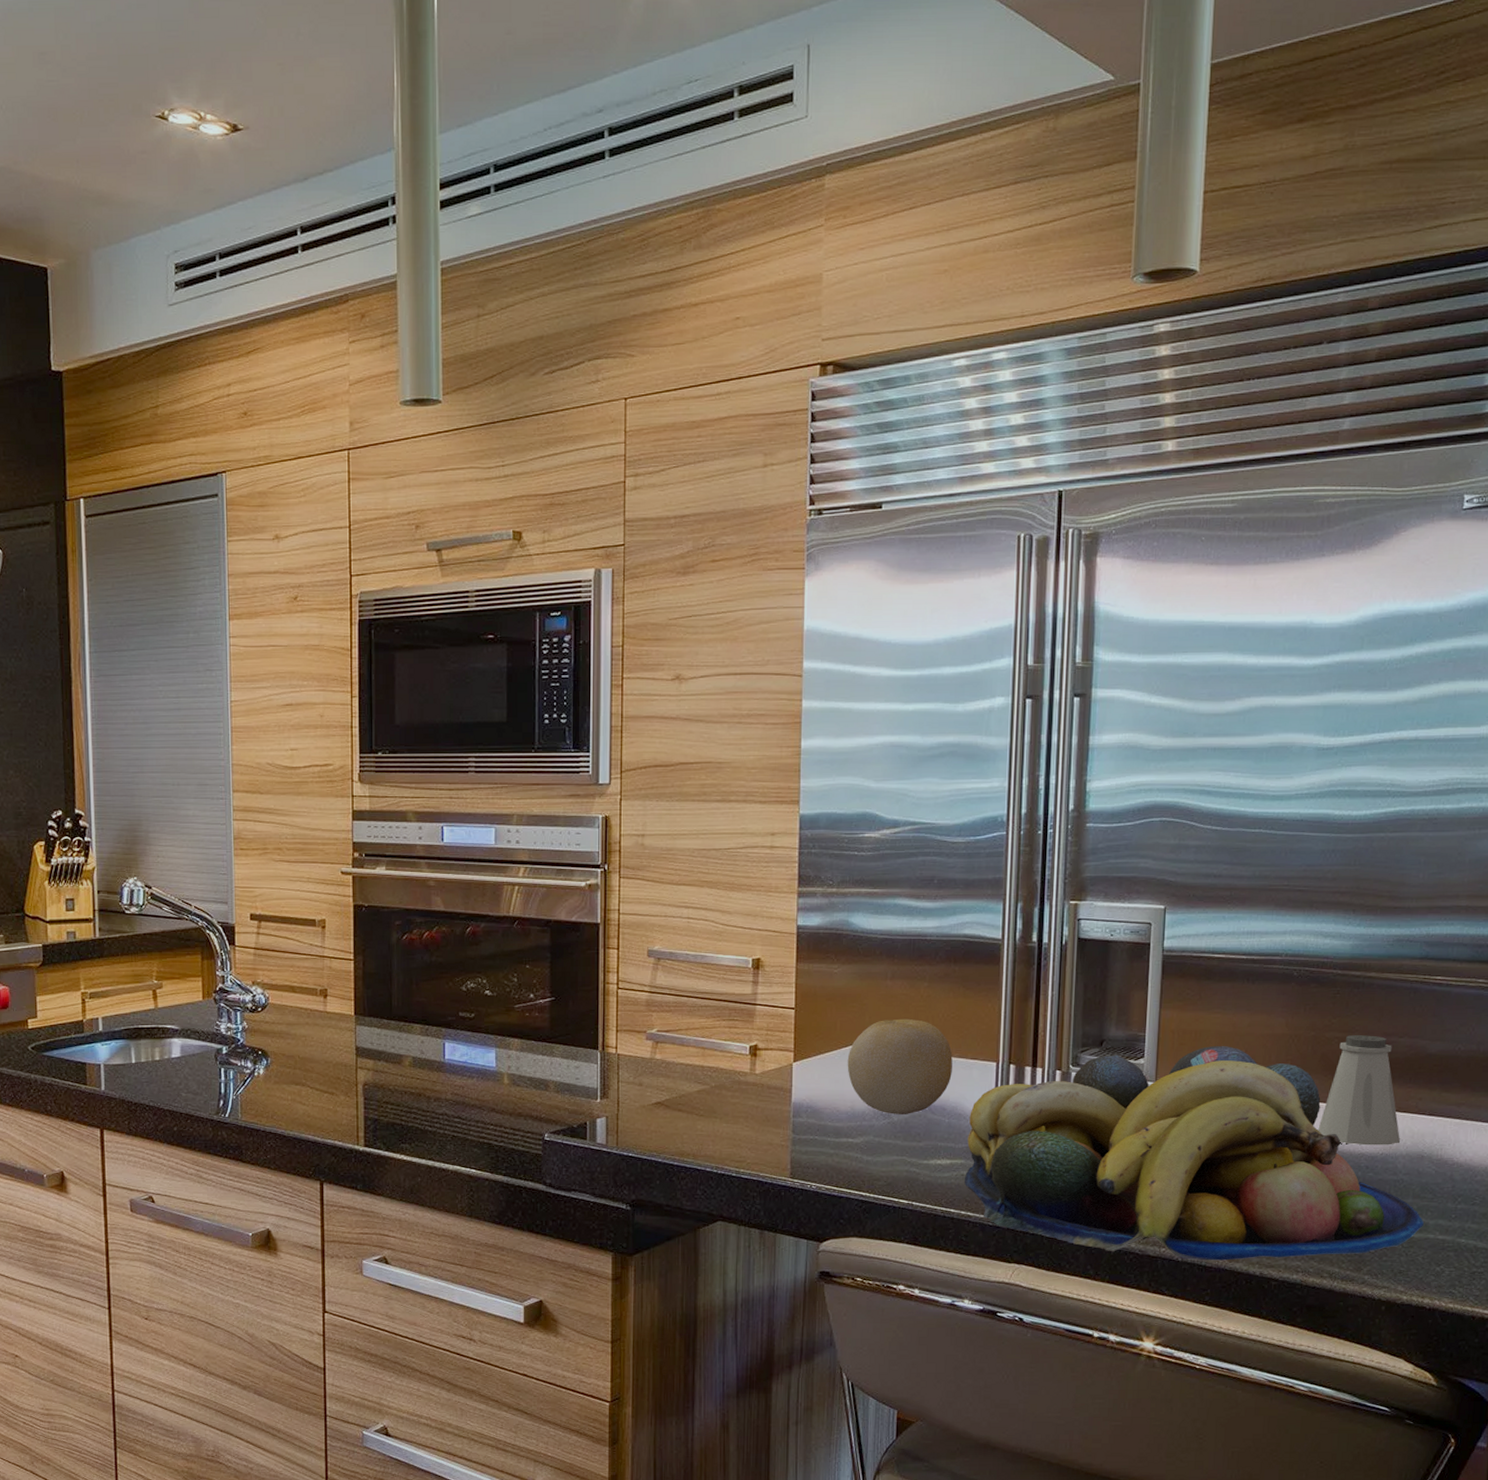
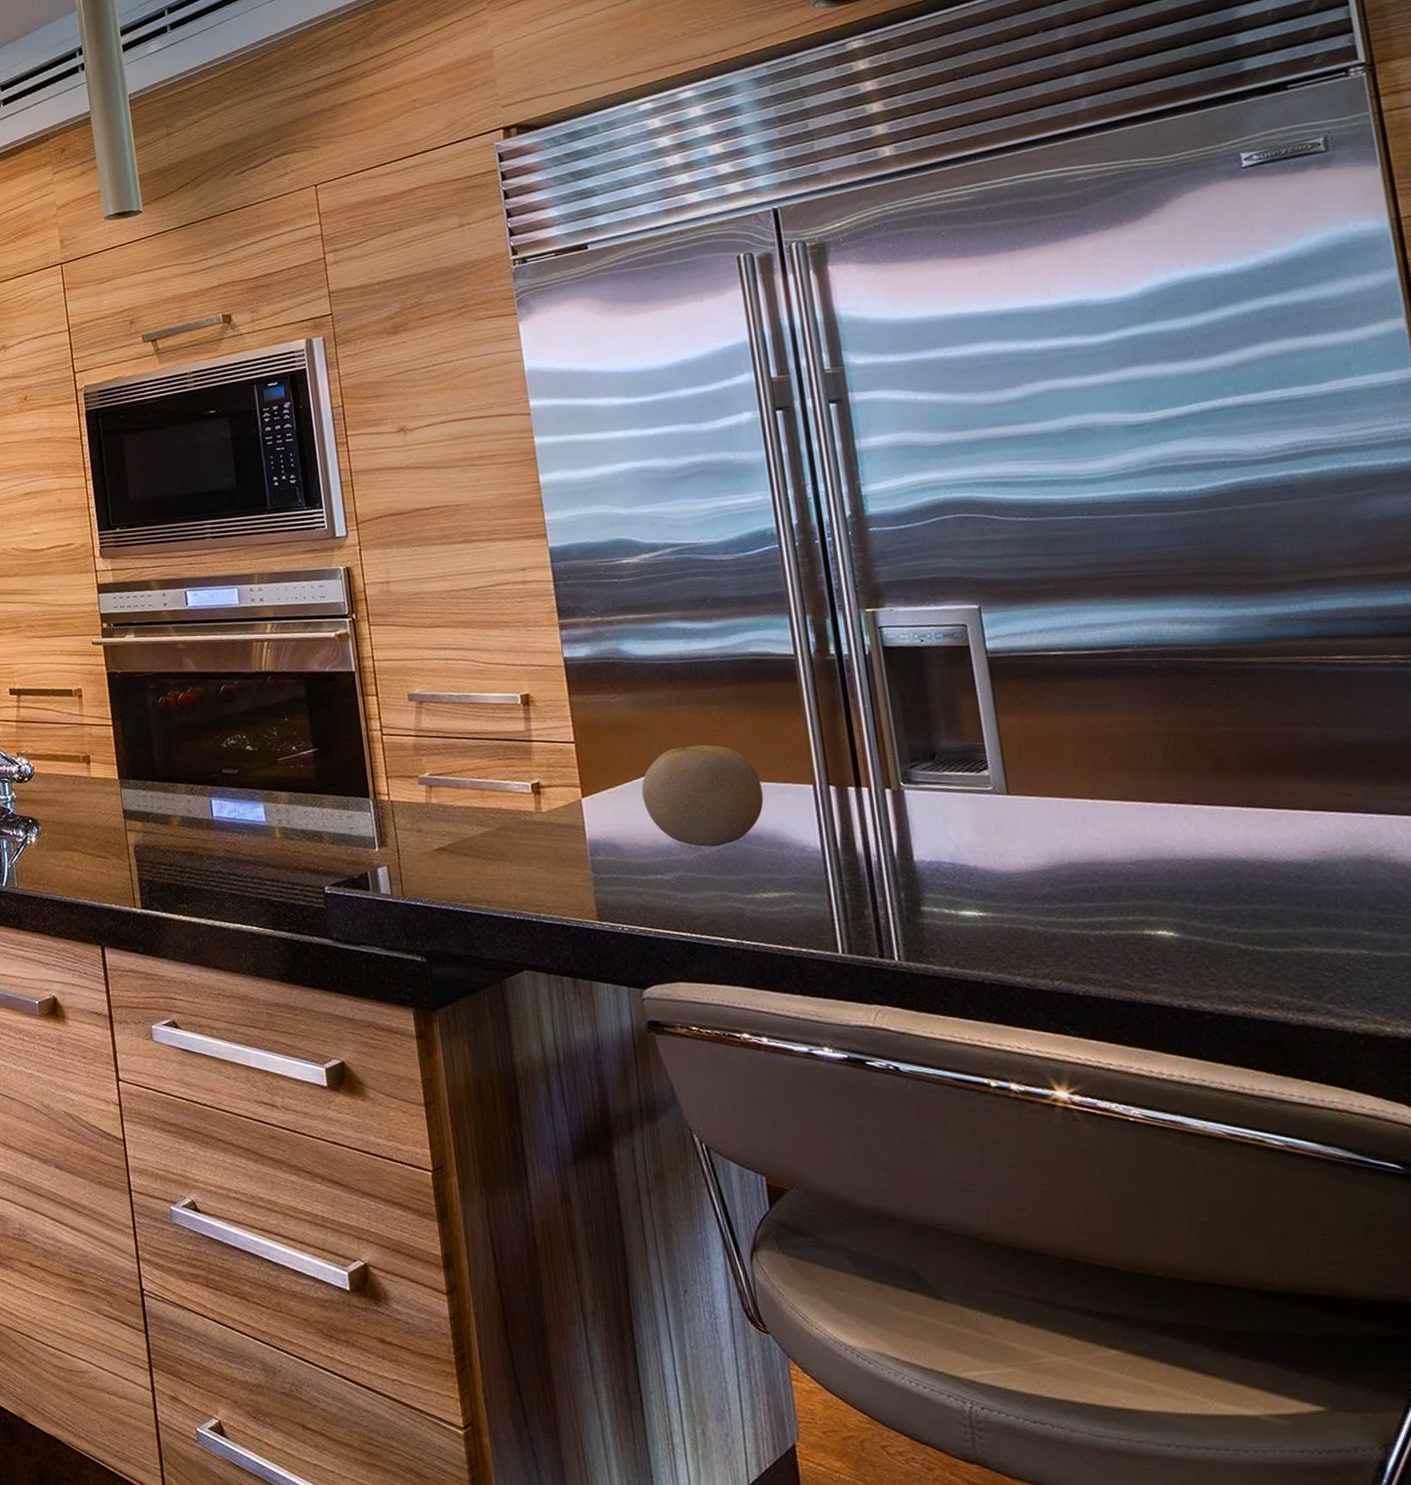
fruit bowl: present [965,1045,1424,1261] -> none [792,750,1392,994]
saltshaker: present [1318,1035,1400,1146] -> none [1224,727,1335,852]

